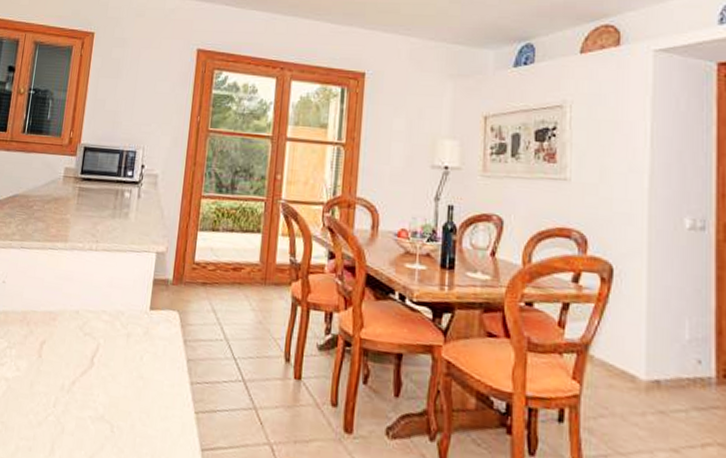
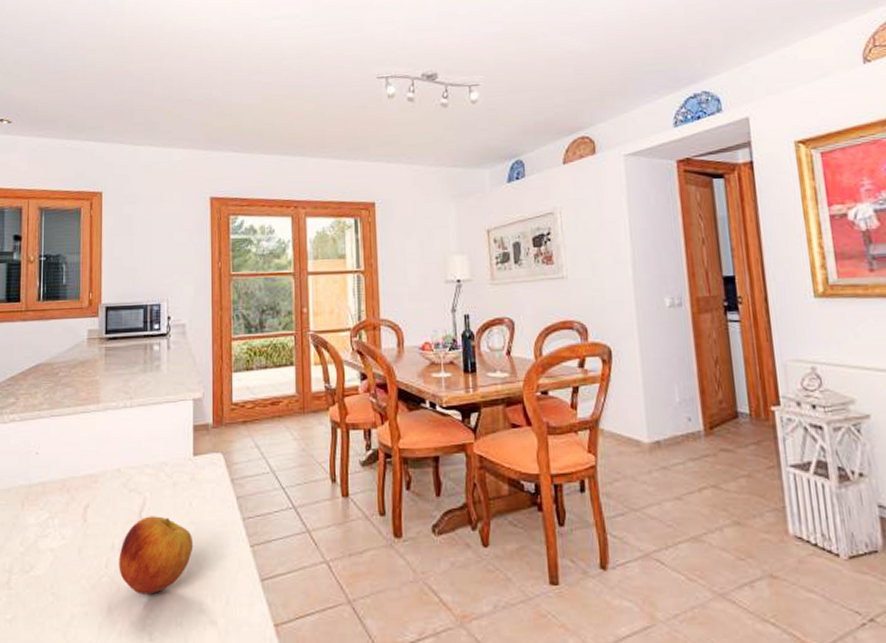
apple: none [65,363,140,443] -> present [119,516,194,595]

